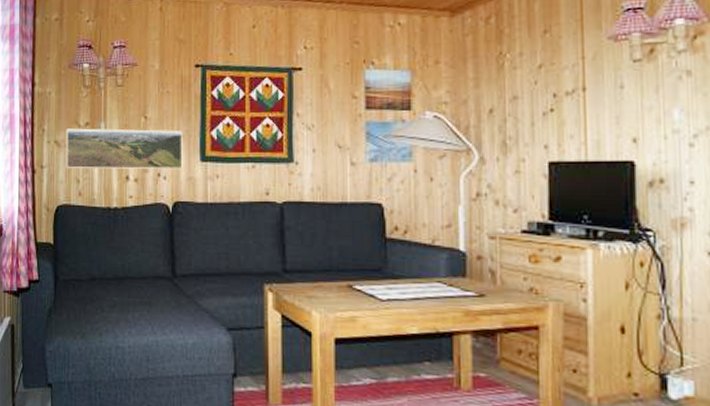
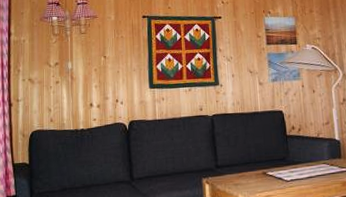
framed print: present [66,128,183,170] -> none [39,65,136,100]

